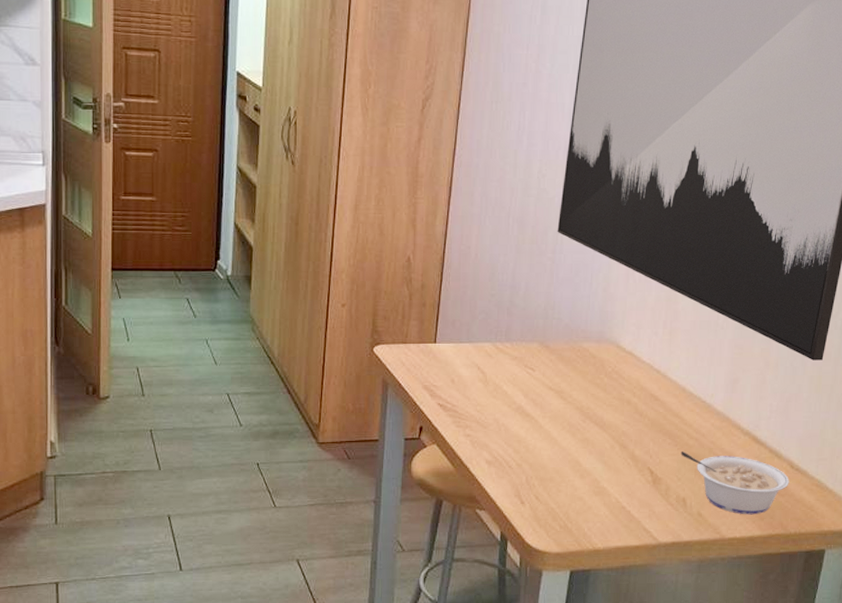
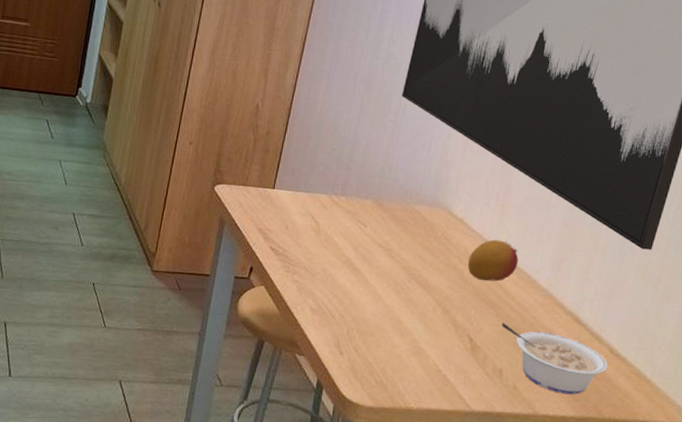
fruit: none [641,368,692,411] -> present [468,239,519,282]

